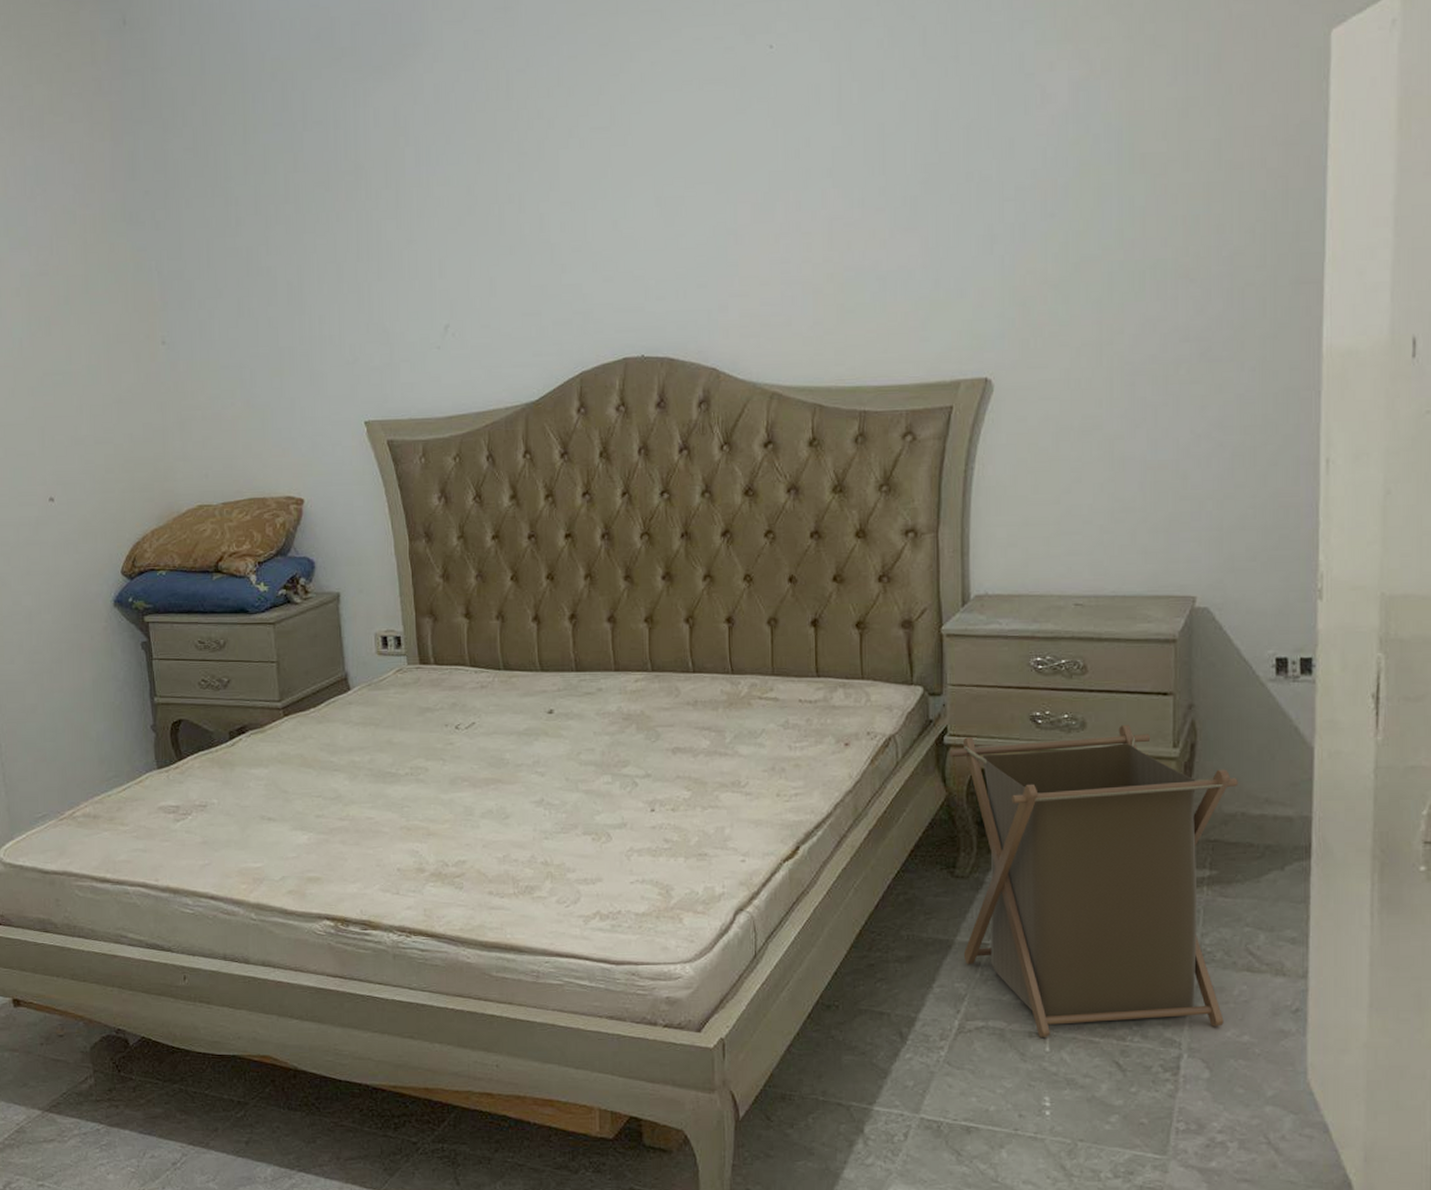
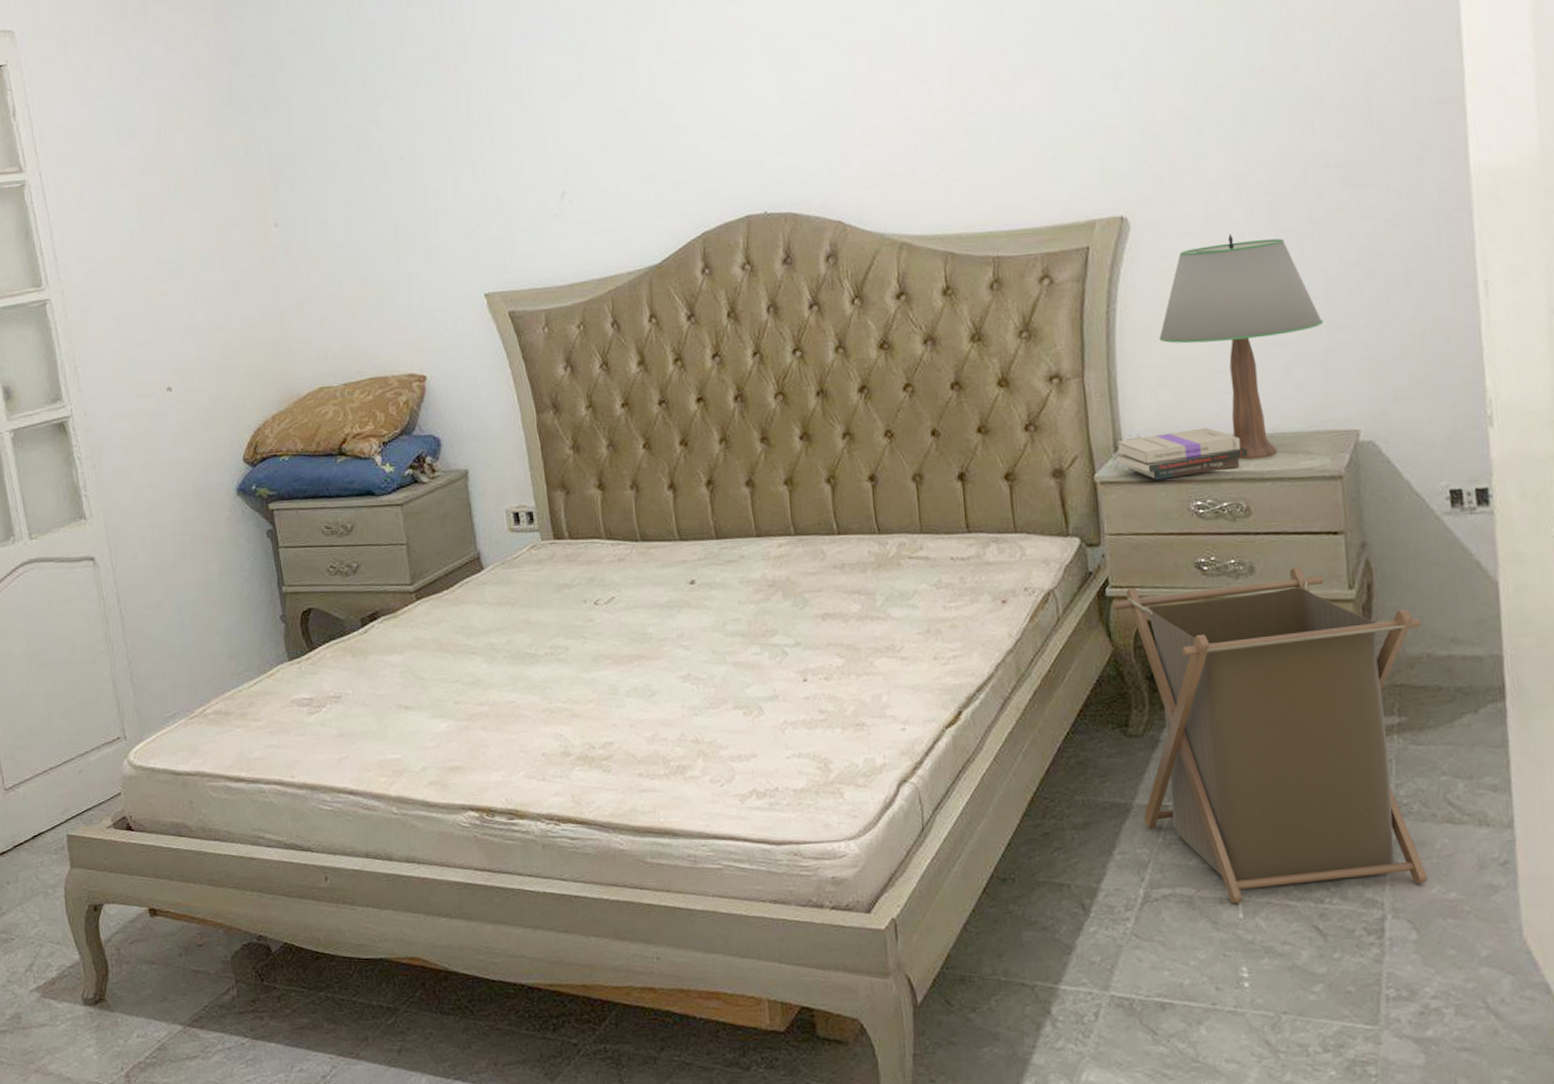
books: none [964,587,1088,635] -> present [1116,427,1248,480]
table lamp: none [1013,400,1171,620] -> present [1159,233,1324,460]

